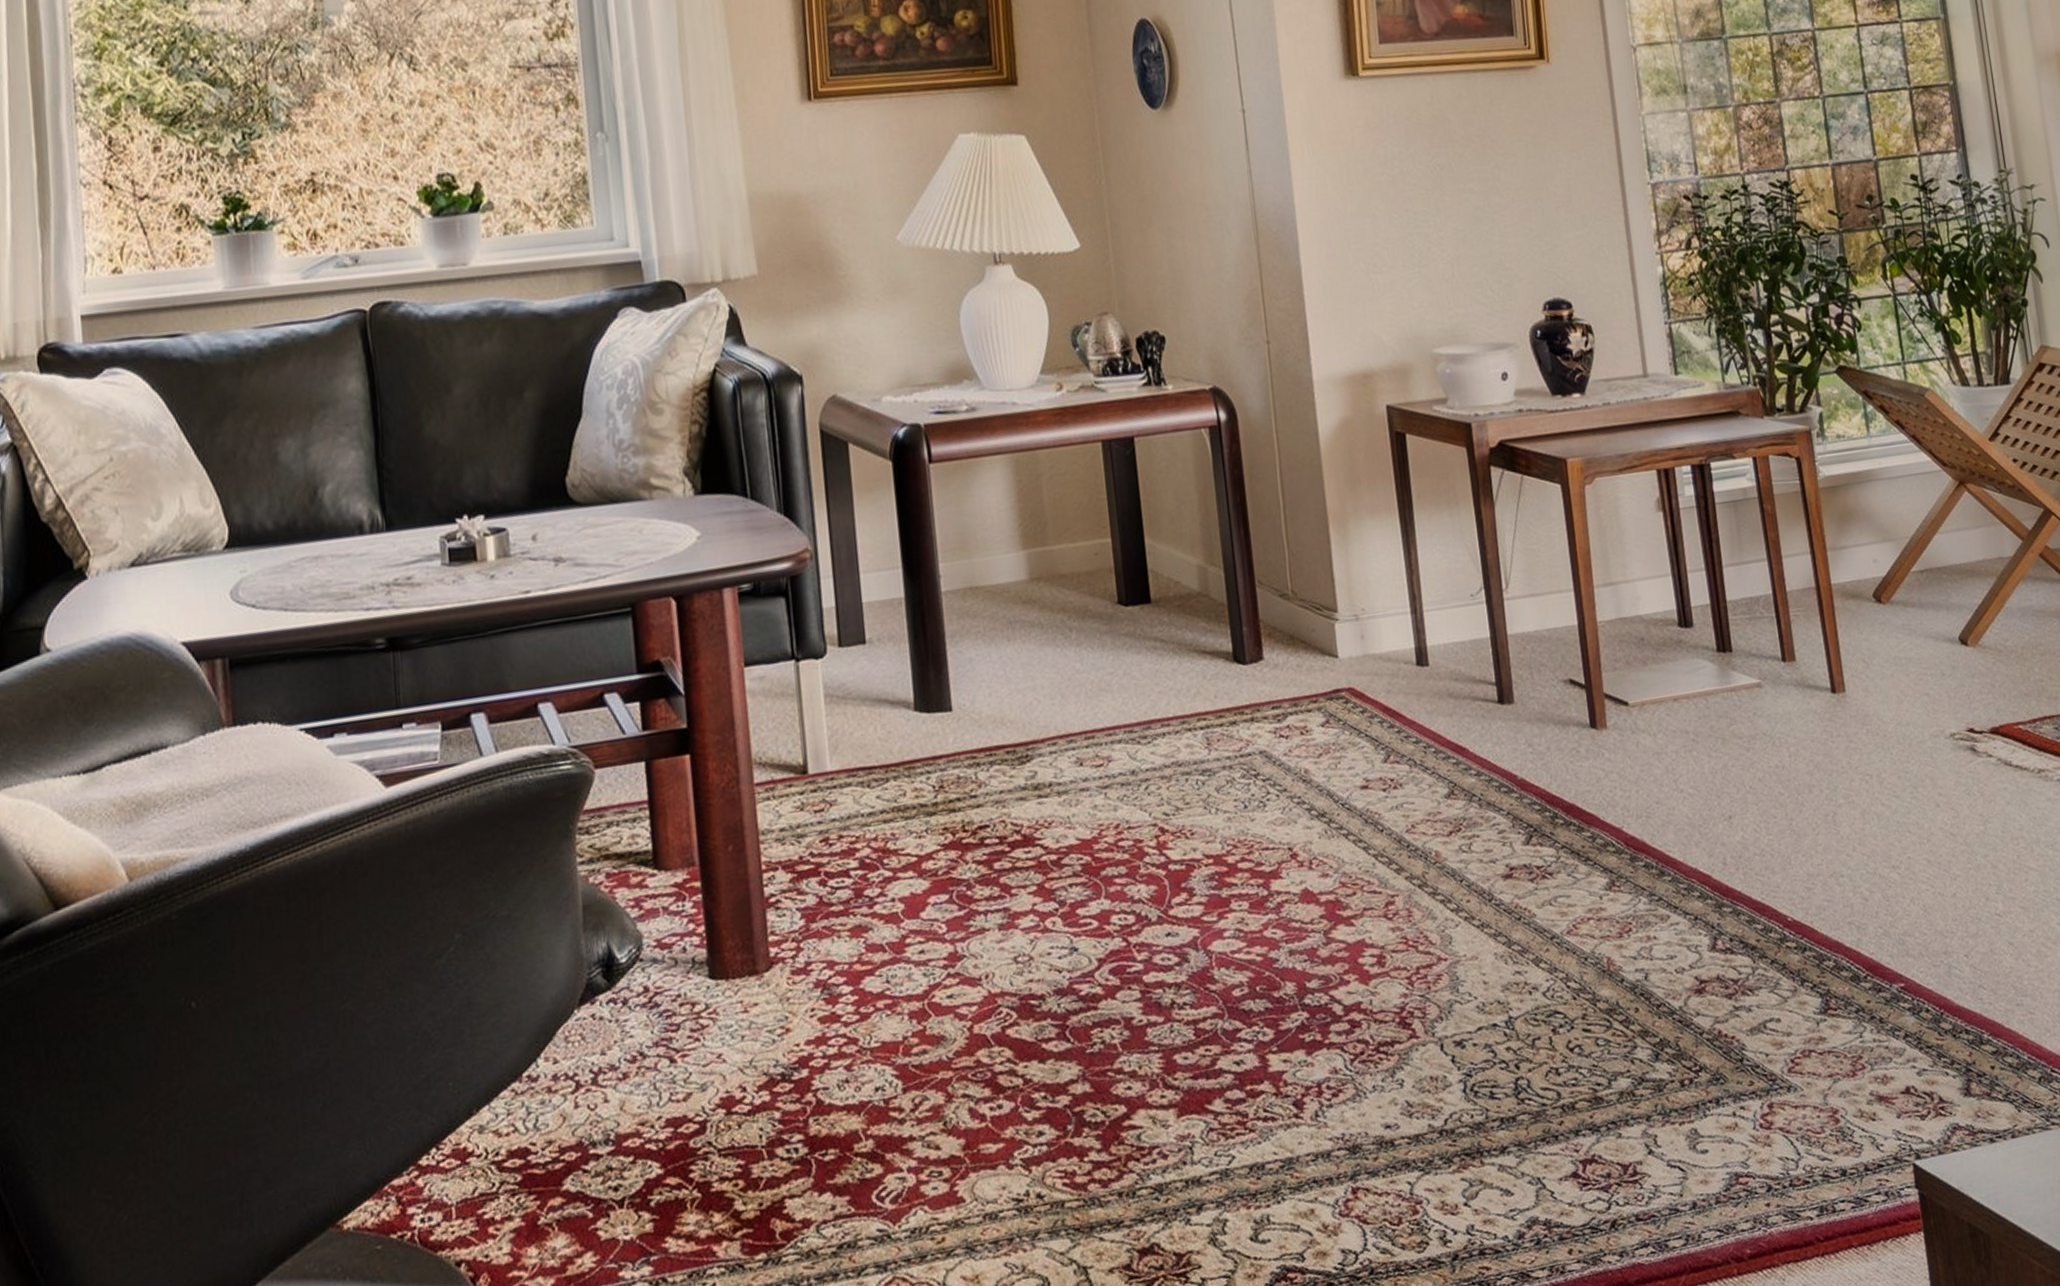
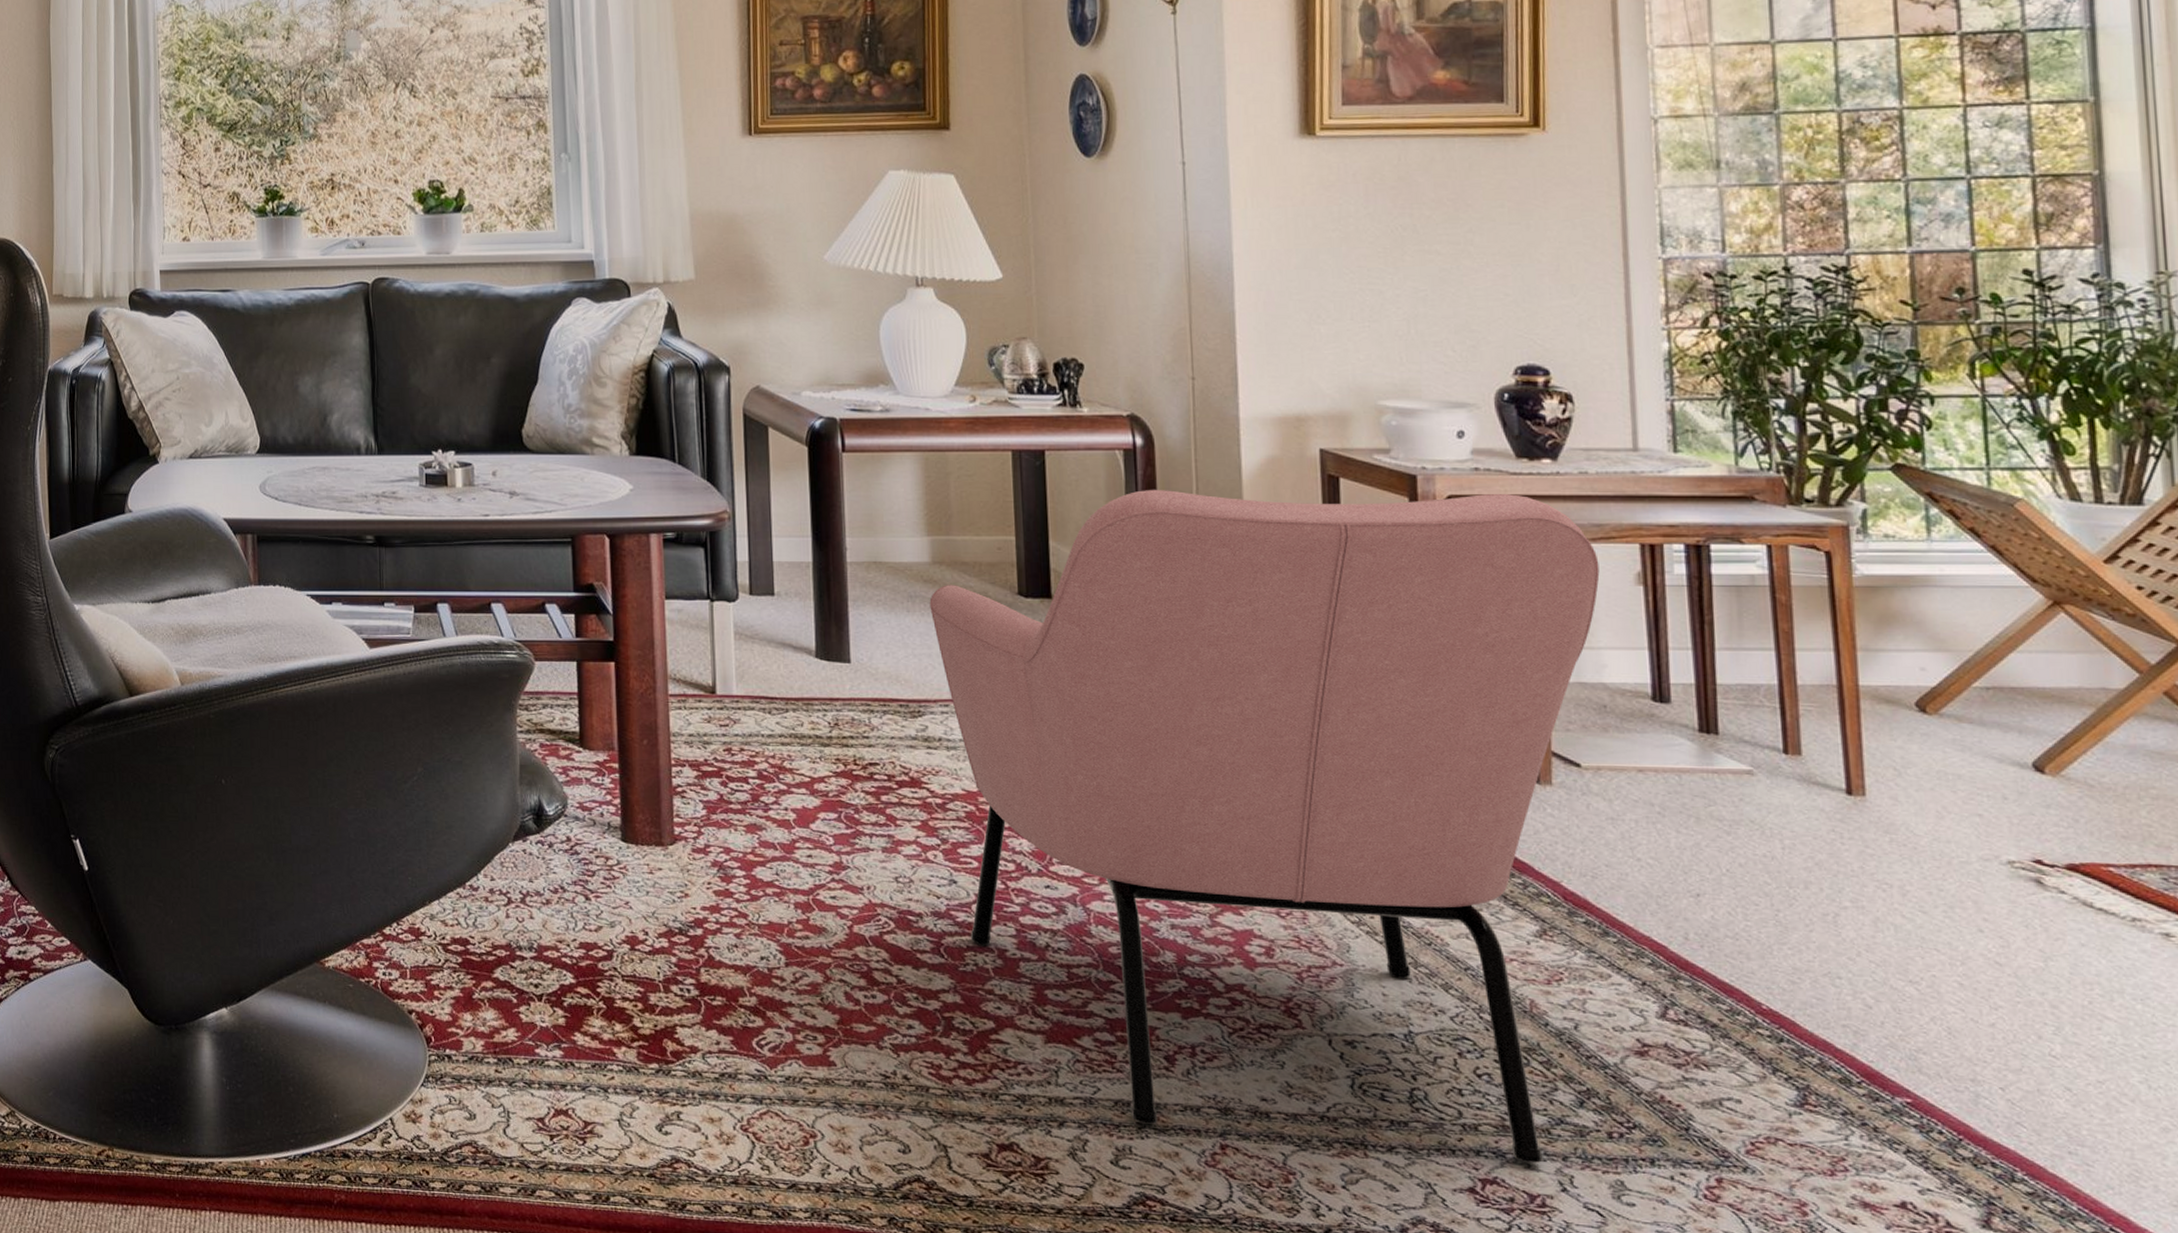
armchair: none [1030,433,1631,1185] -> present [929,489,1600,1163]

